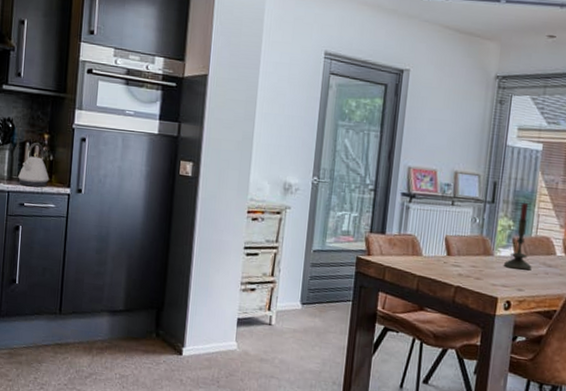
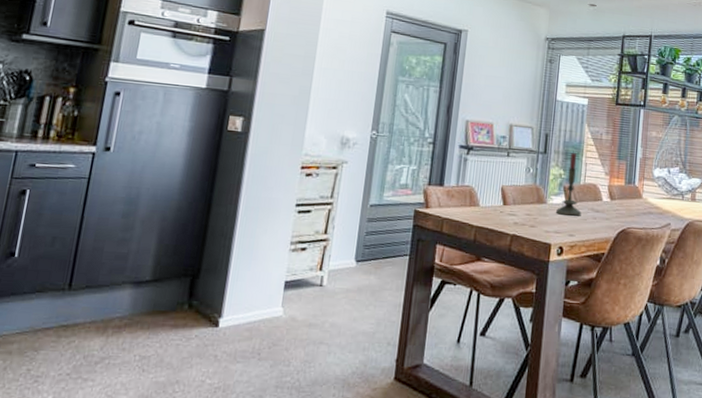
kettle: present [18,143,50,188] -> none [31,97,71,146]

